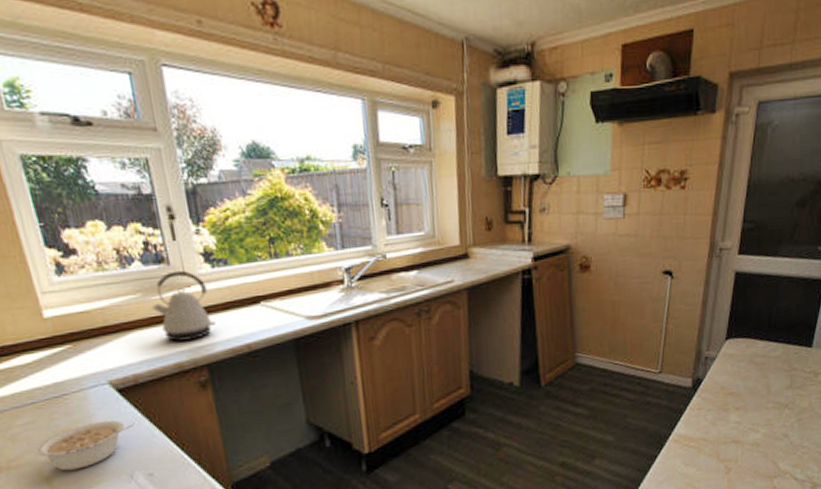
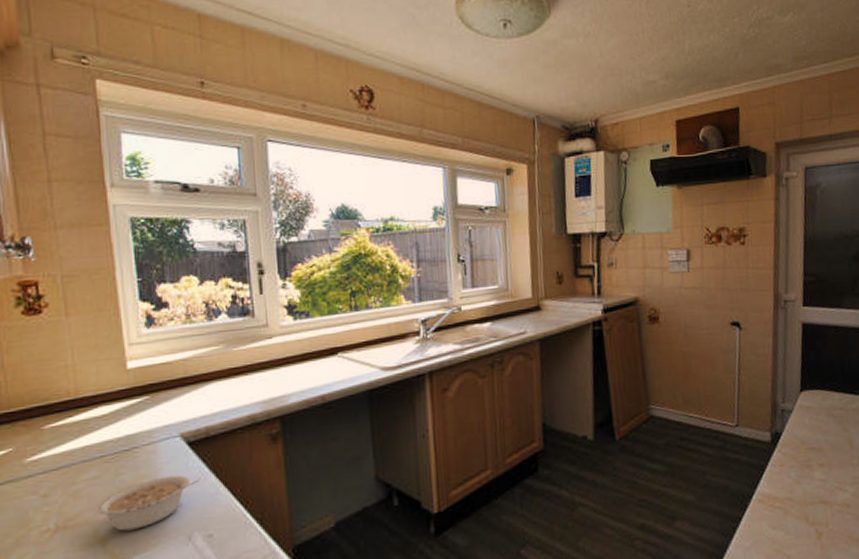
kettle: present [151,270,216,342] -> none [232,322,292,393]

